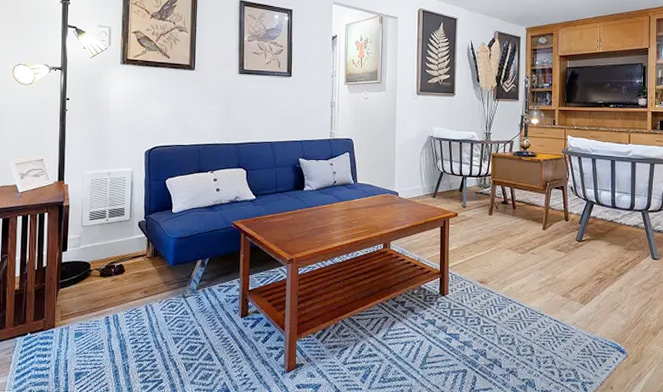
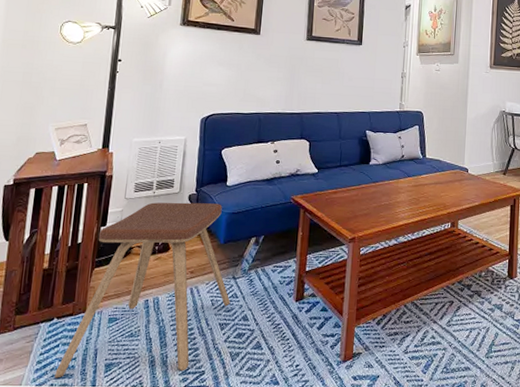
music stool: none [32,229,182,385] -> present [54,202,231,379]

